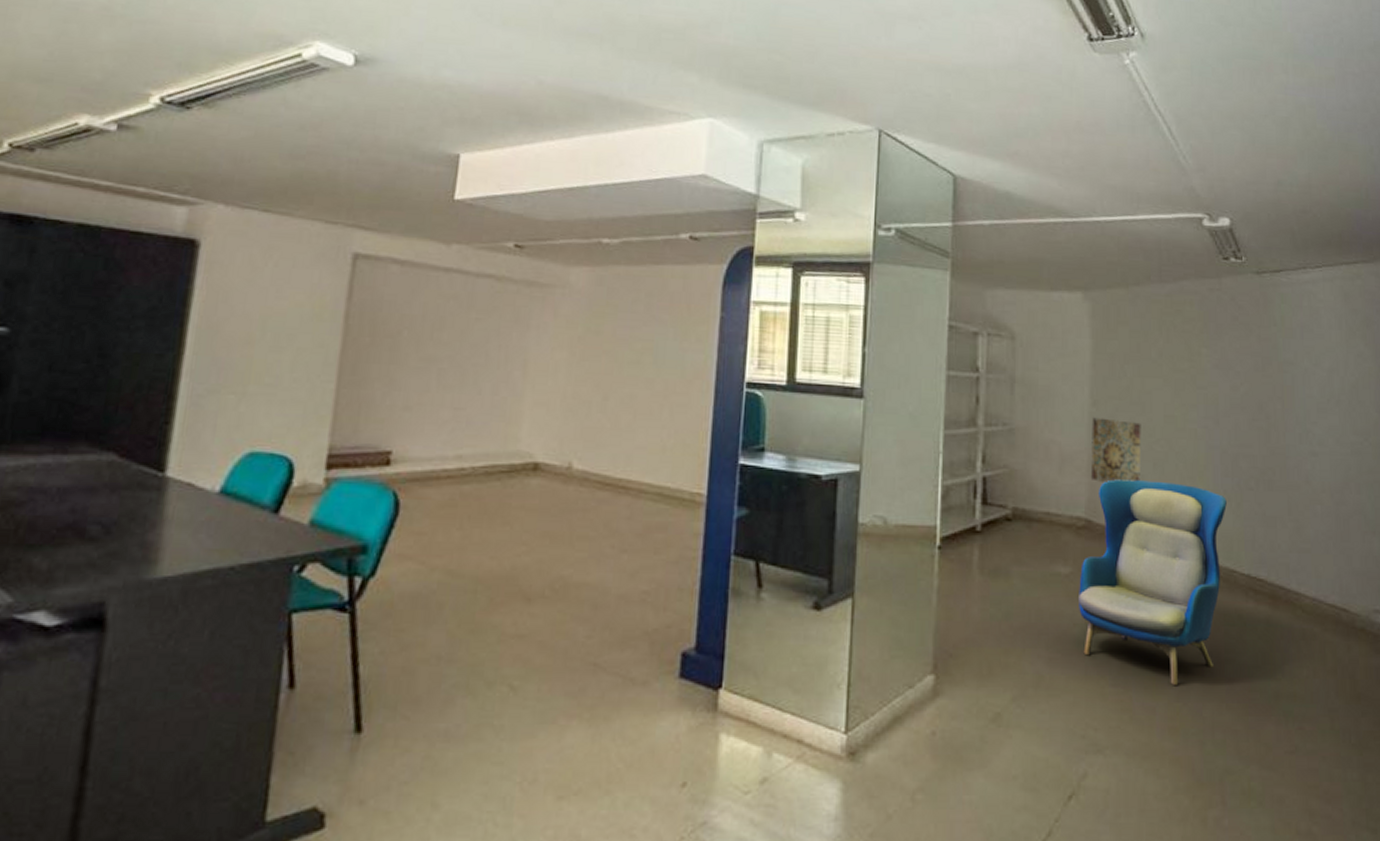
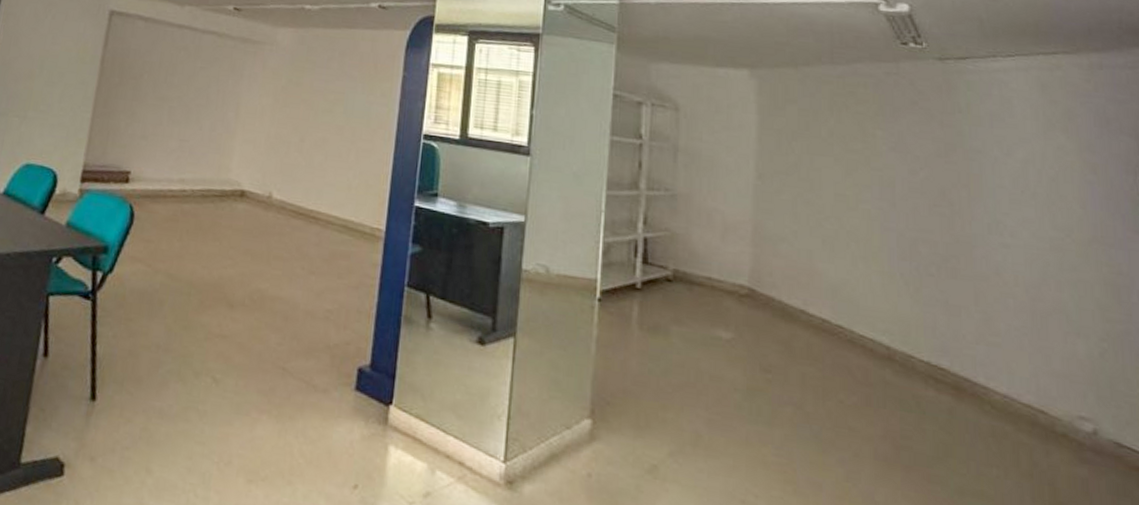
armchair: present [1077,479,1227,685] -> none [739,251,904,465]
wall art: present [1090,417,1142,484] -> none [754,190,810,257]

